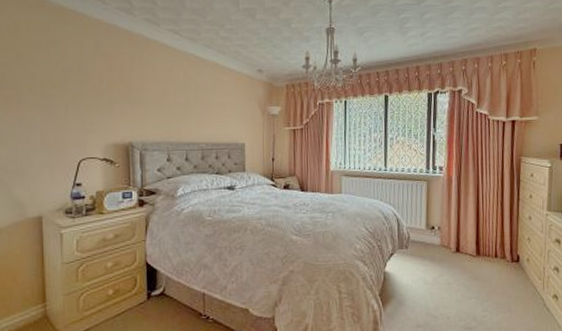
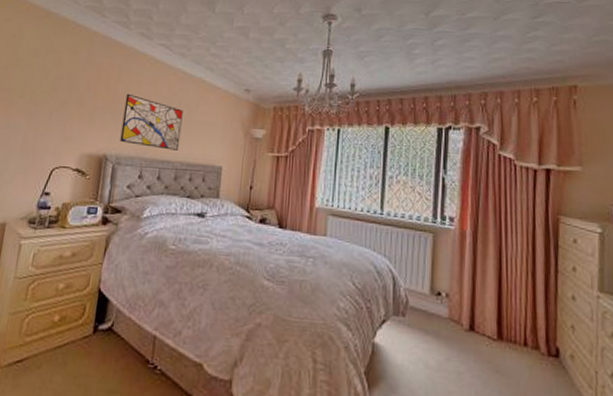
wall art: none [142,81,202,133] -> present [120,93,183,150]

